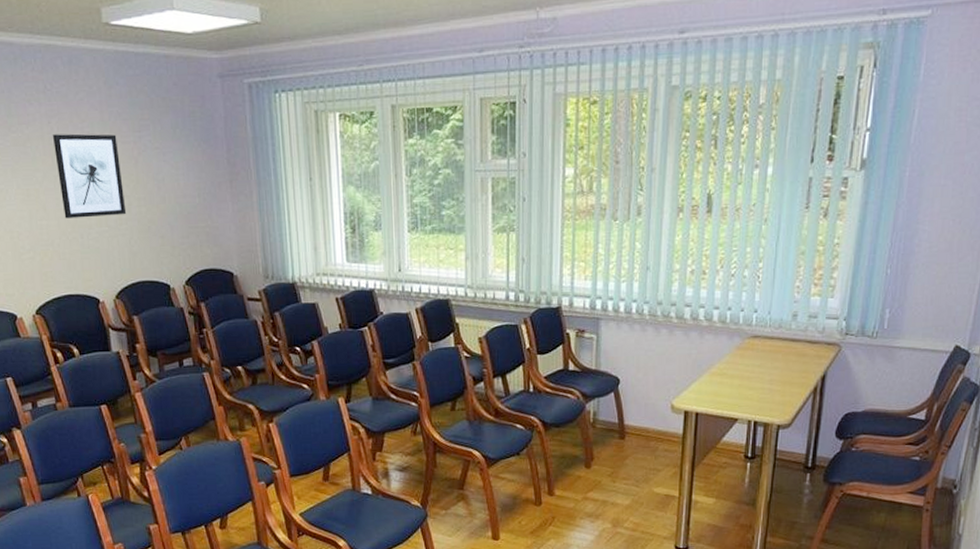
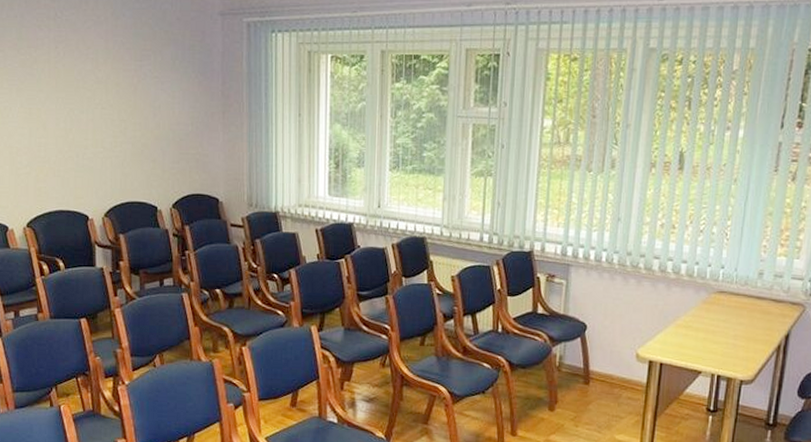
wall art: present [53,133,127,219] -> none [59,59,122,139]

